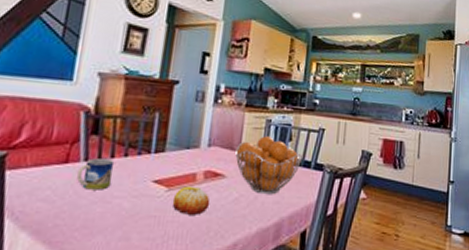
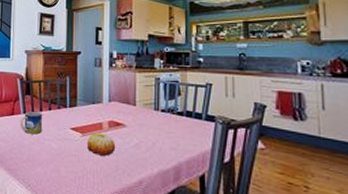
fruit basket: present [235,136,302,195] -> none [132,92,192,142]

